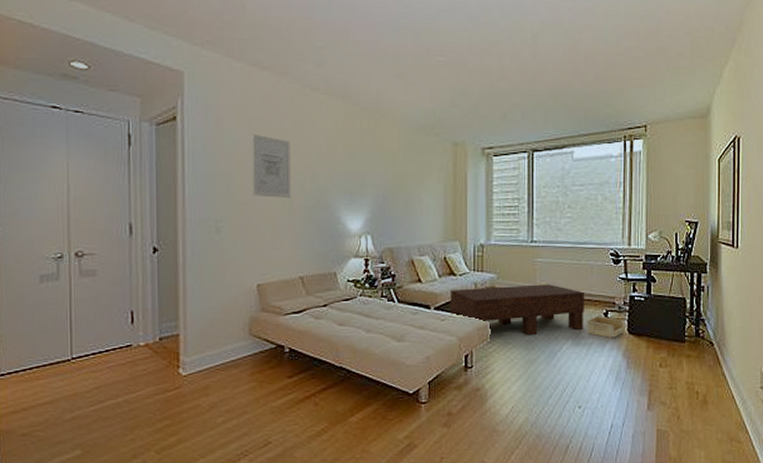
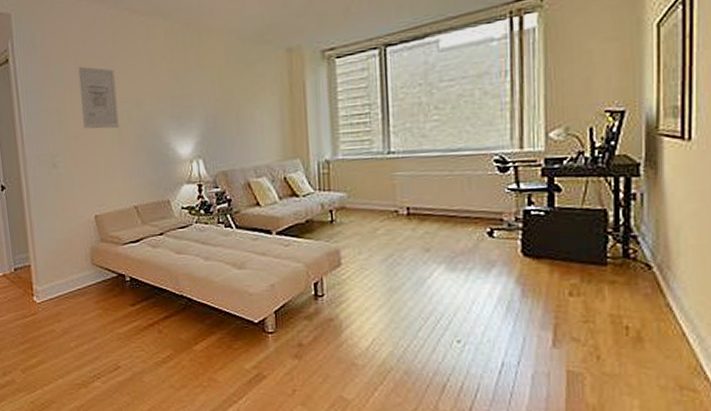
coffee table: present [451,284,584,335] -> none [294,200,461,260]
storage bin: present [587,316,624,338] -> none [465,235,516,261]

